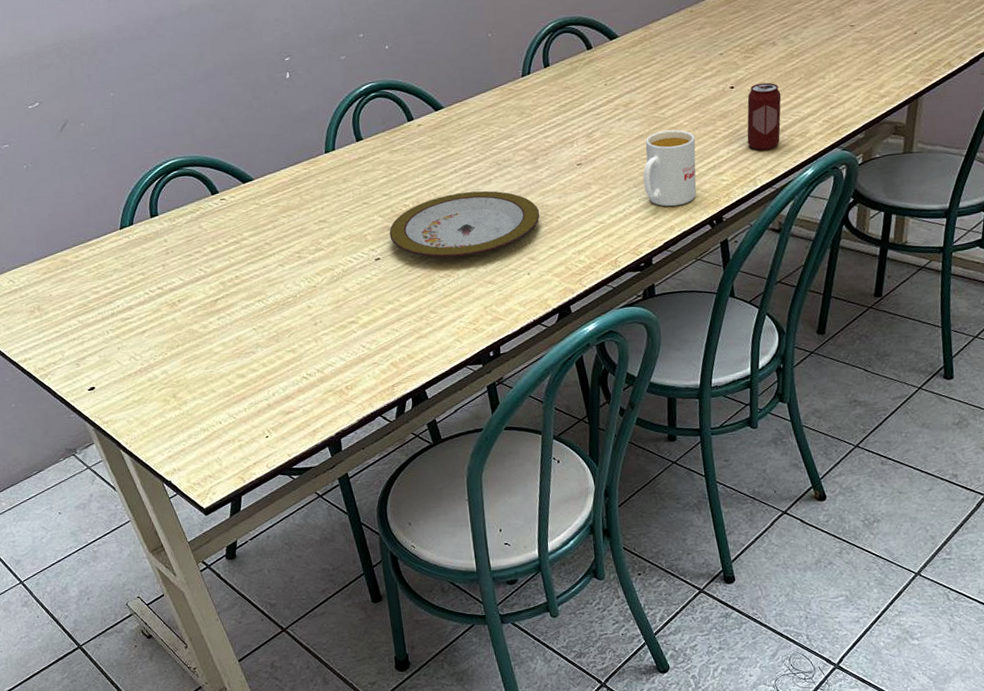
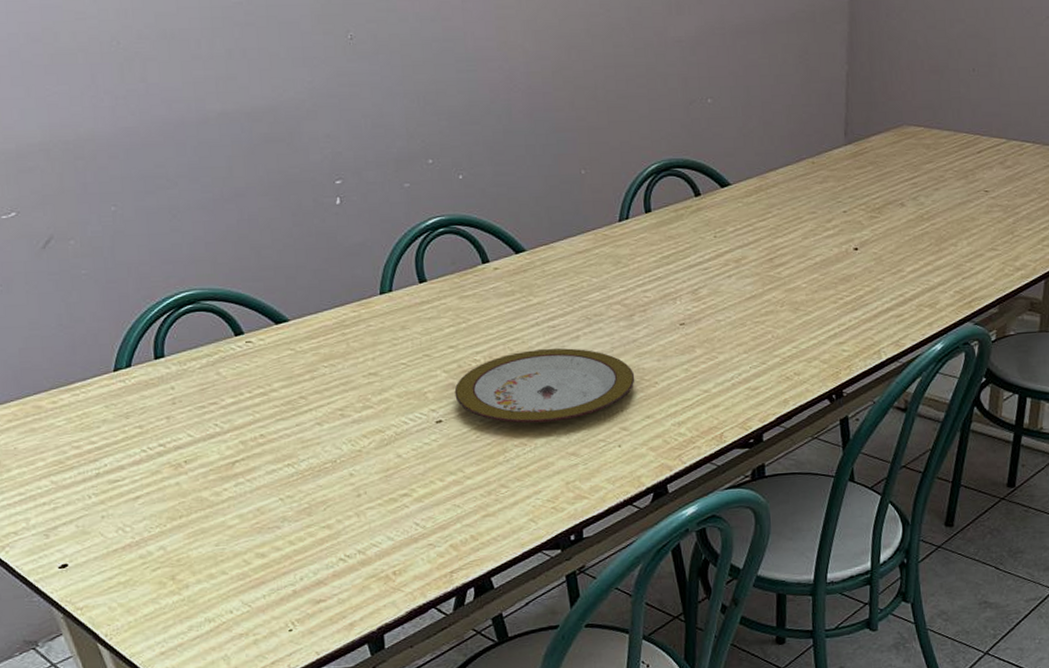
mug: present [643,129,697,207] -> none [755,291,815,377]
beverage can: present [747,82,781,151] -> none [871,246,910,320]

